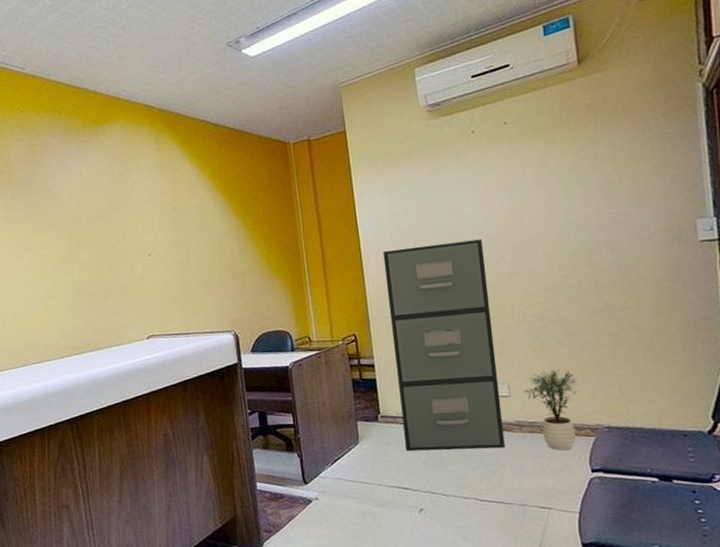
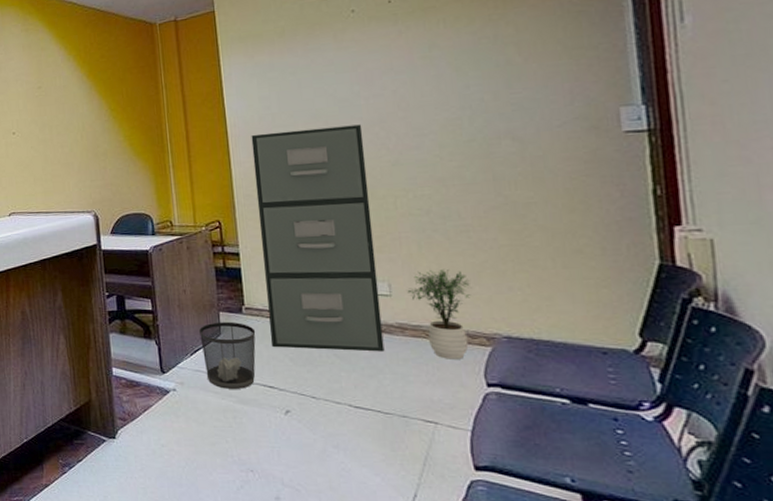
waste bin: none [339,430,392,494] -> present [199,321,256,389]

